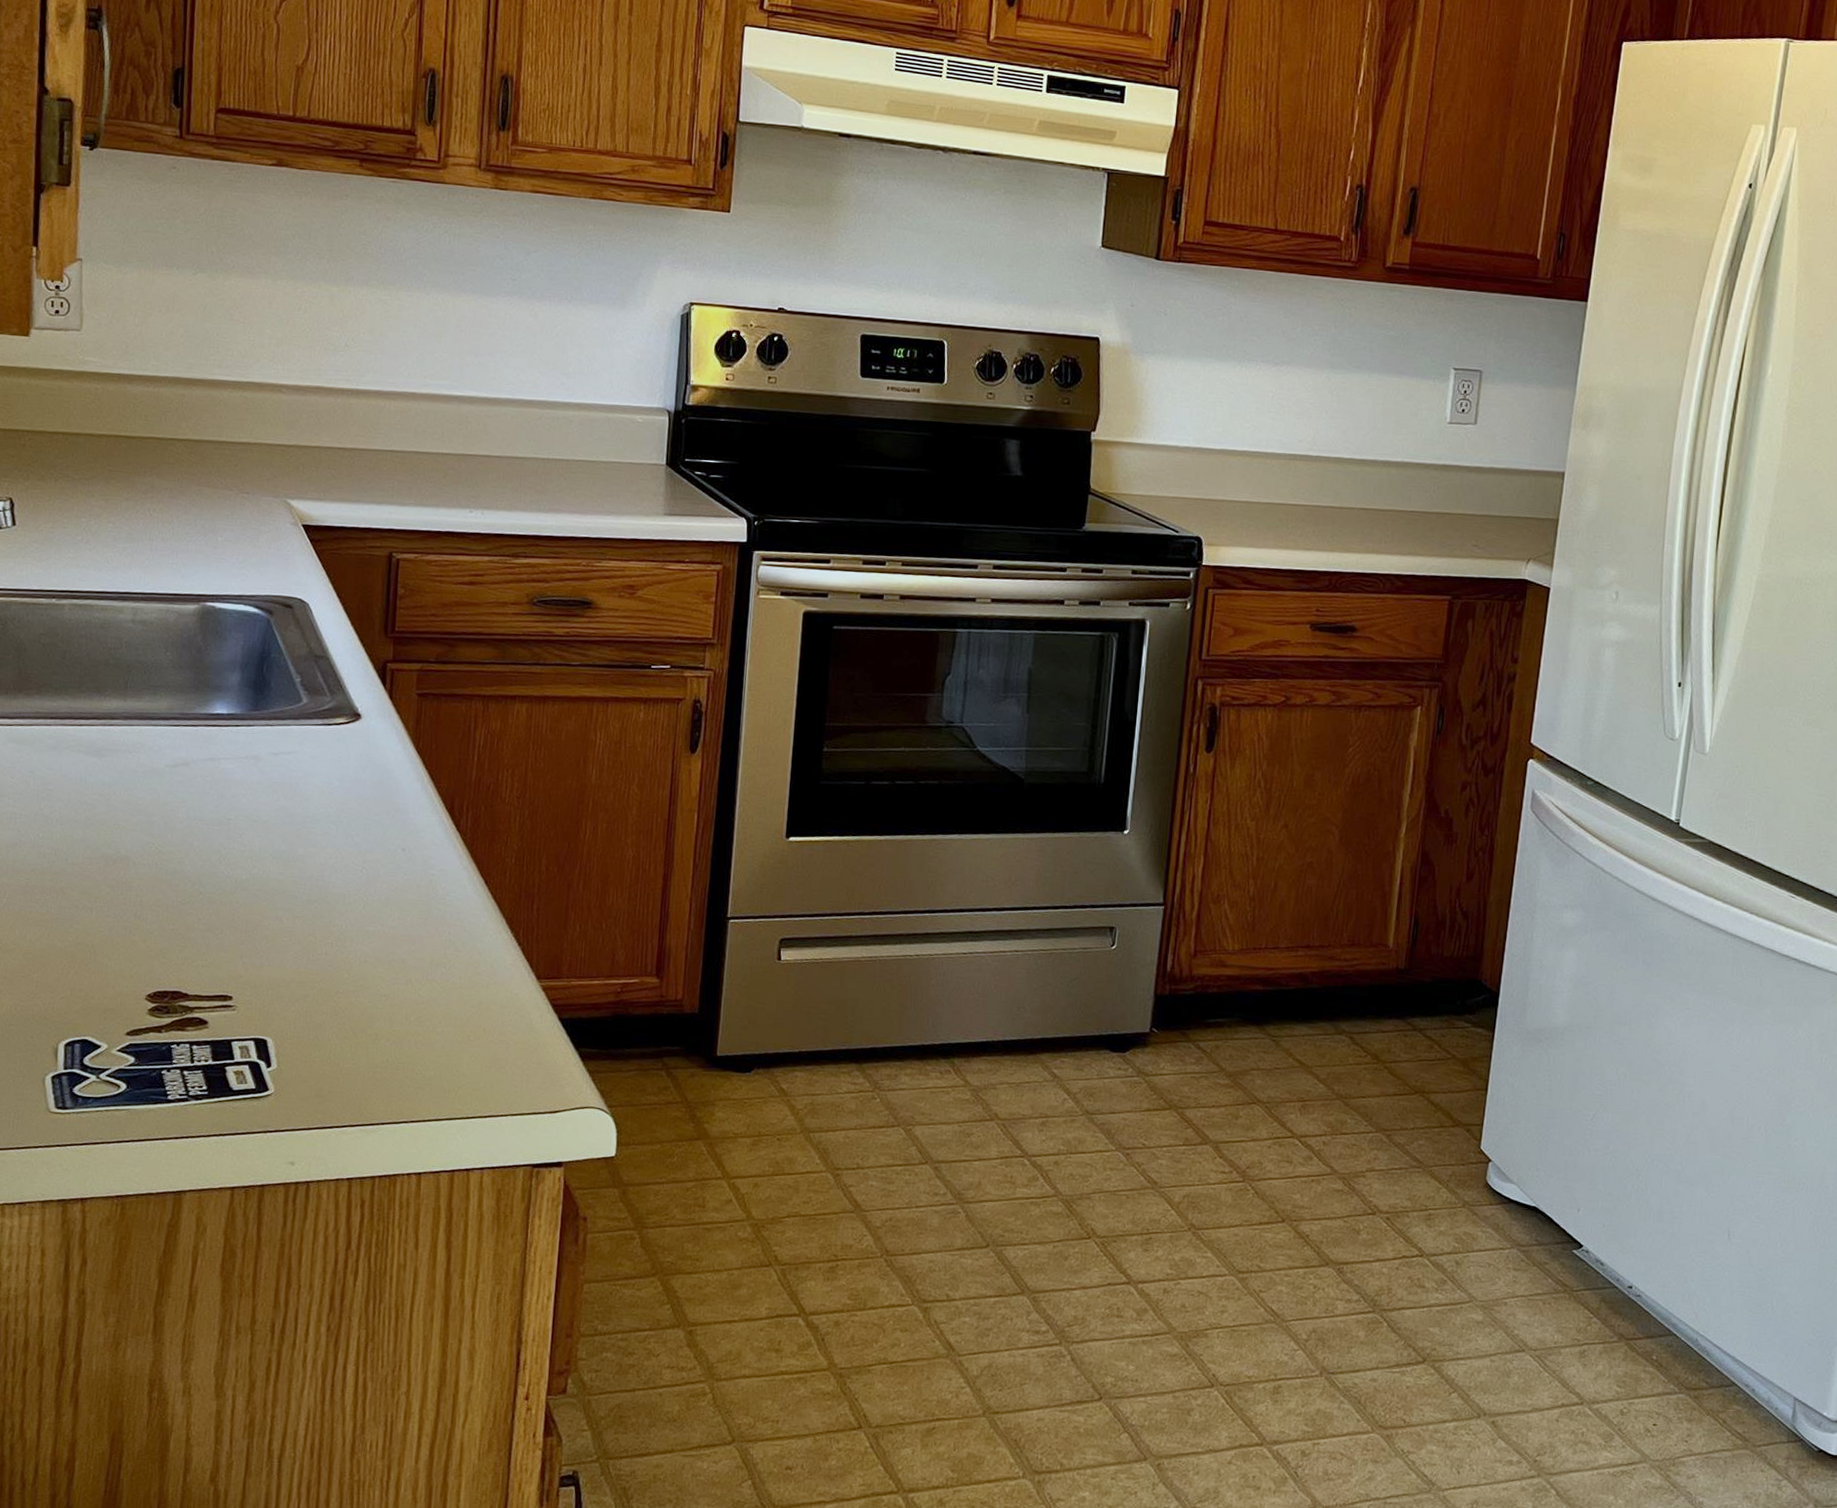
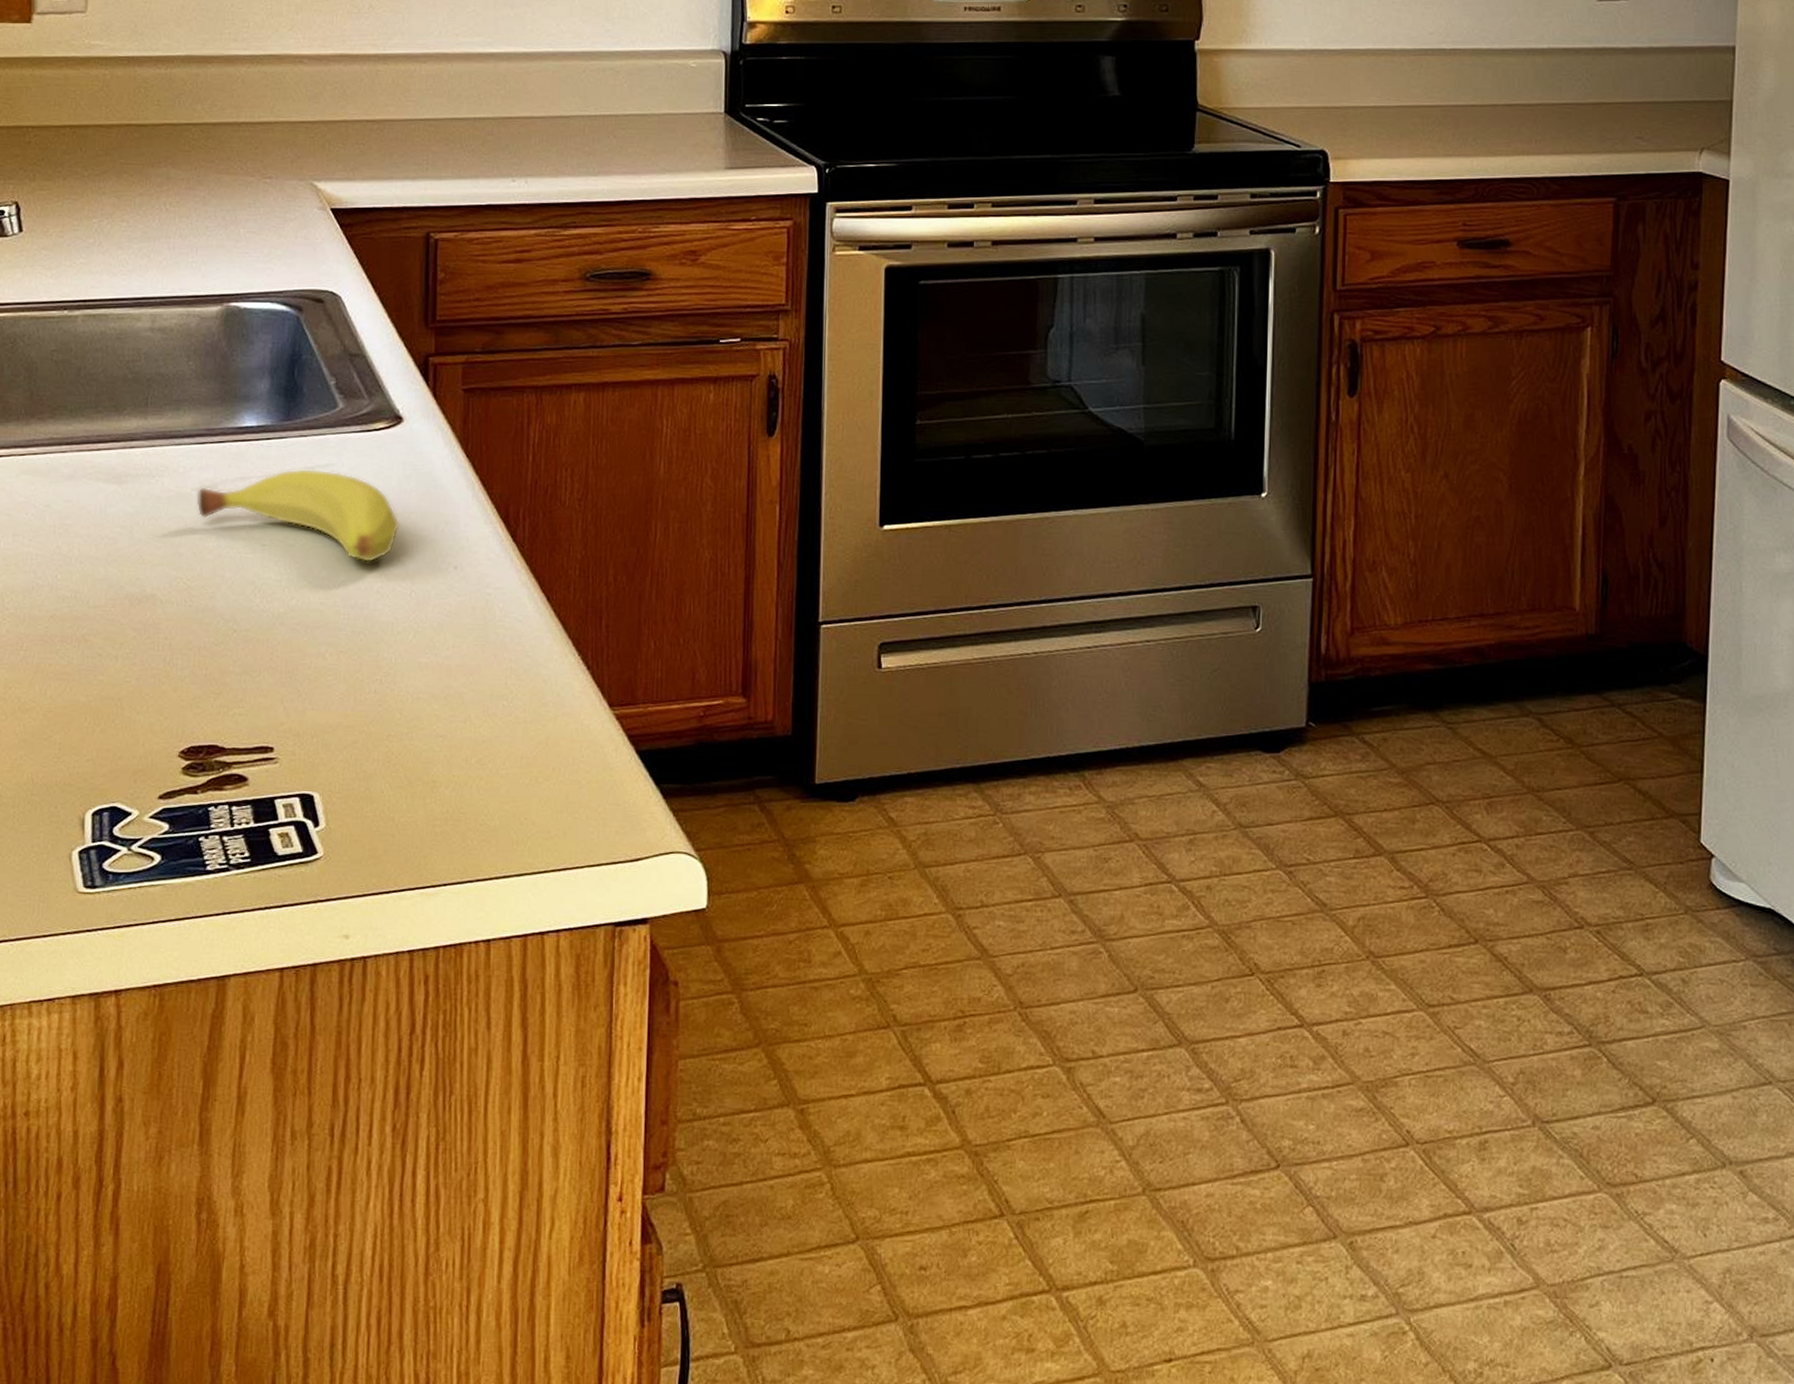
fruit: none [169,753,355,841] -> present [196,468,400,563]

